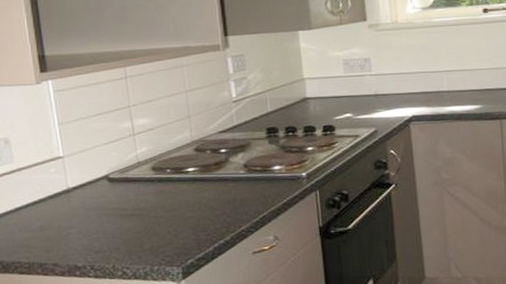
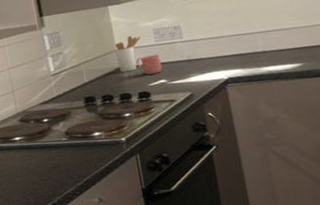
utensil holder: none [302,64,330,103] -> present [114,35,141,73]
mug: none [323,87,348,107] -> present [136,54,162,75]

